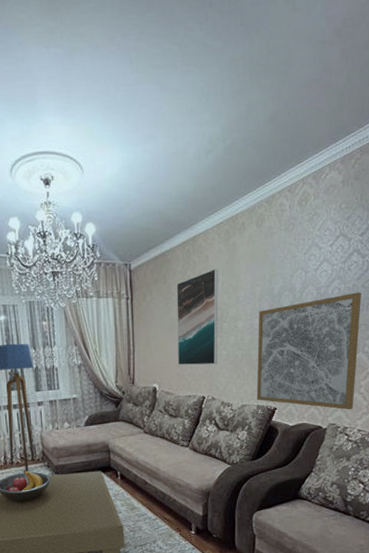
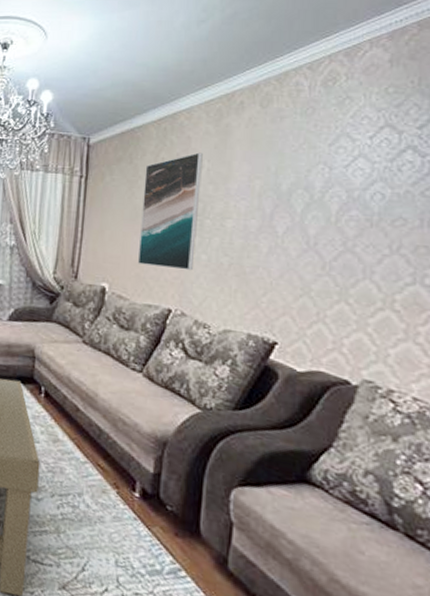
wall art: present [256,292,361,410] -> none [247,201,419,366]

